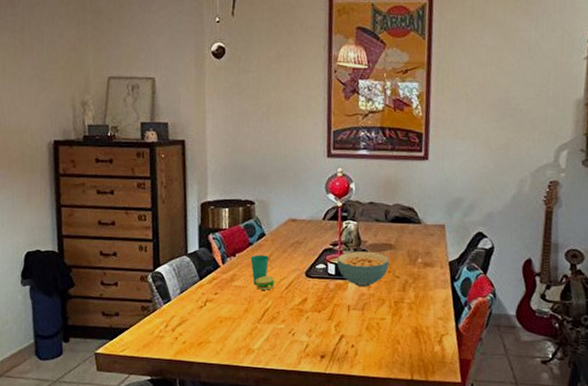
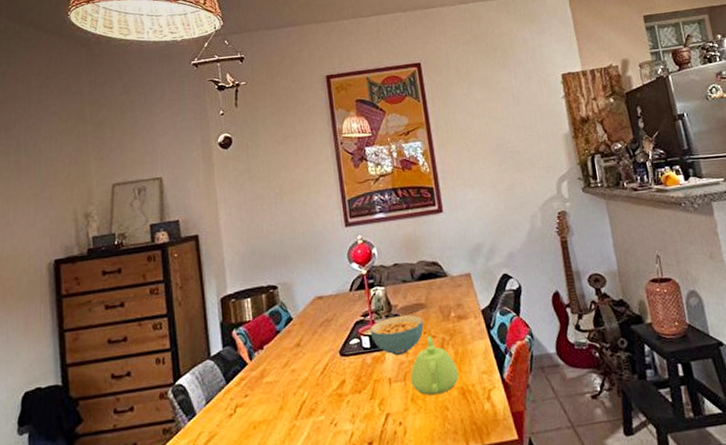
cup: present [250,254,275,290] -> none [279,341,309,381]
teapot: none [368,276,415,329] -> present [410,336,459,395]

